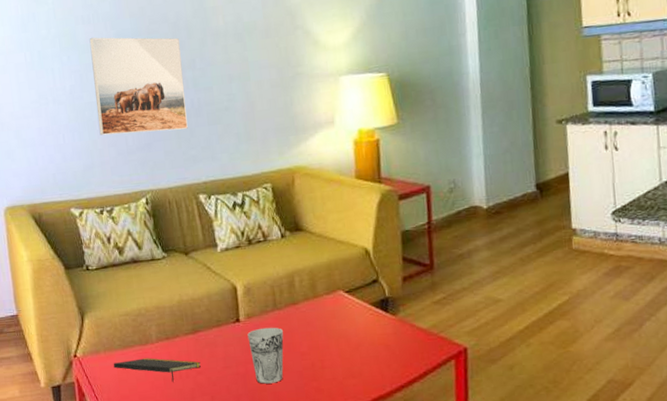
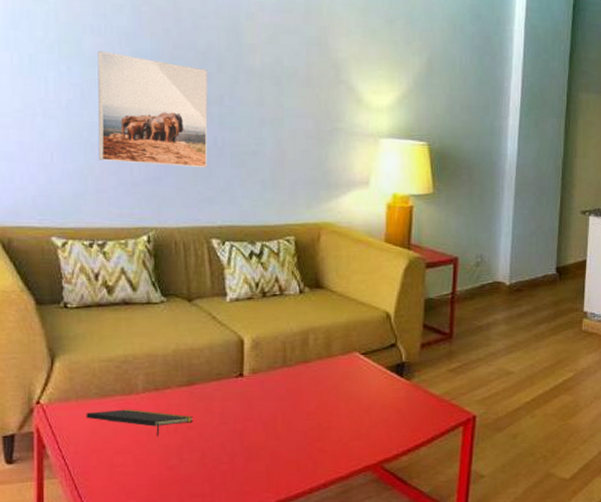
cup: present [247,327,284,384] -> none [250,384,290,443]

